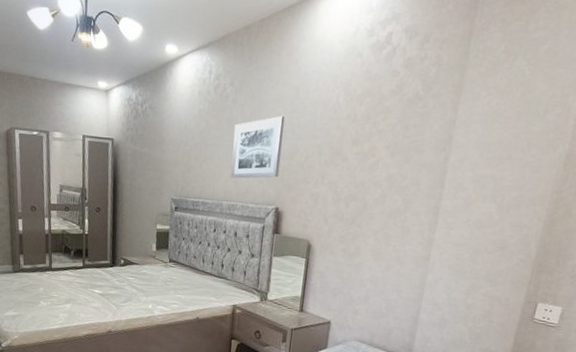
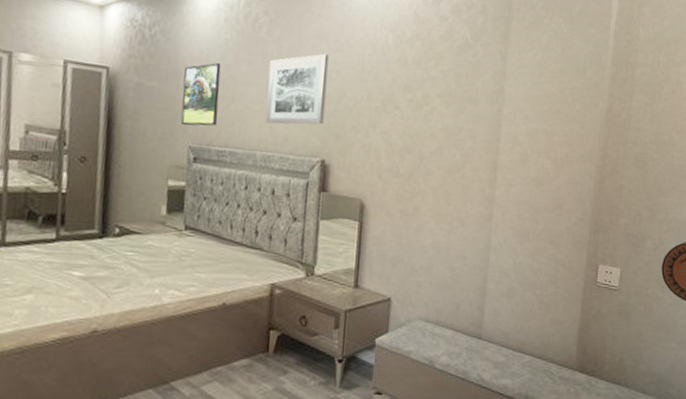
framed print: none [165,130,196,182] -> present [180,63,221,126]

